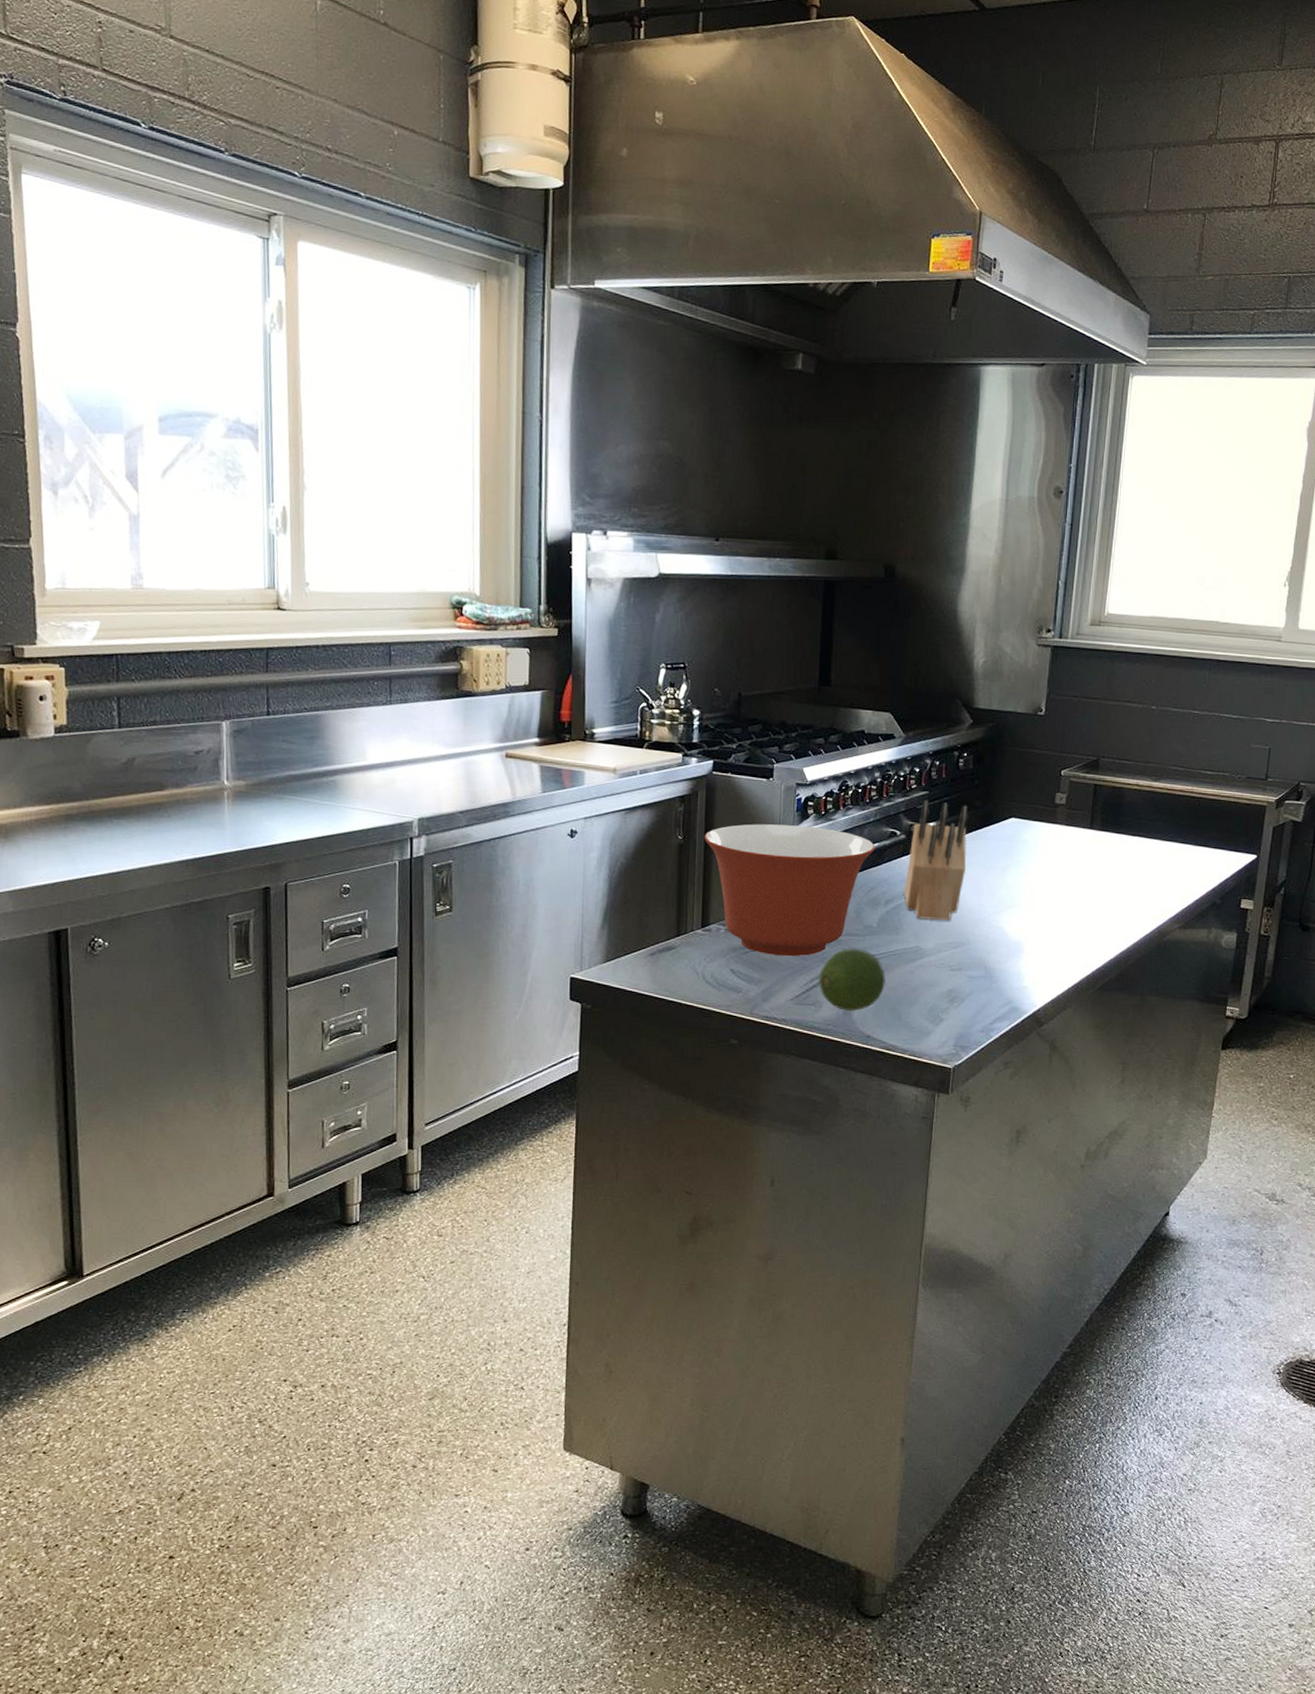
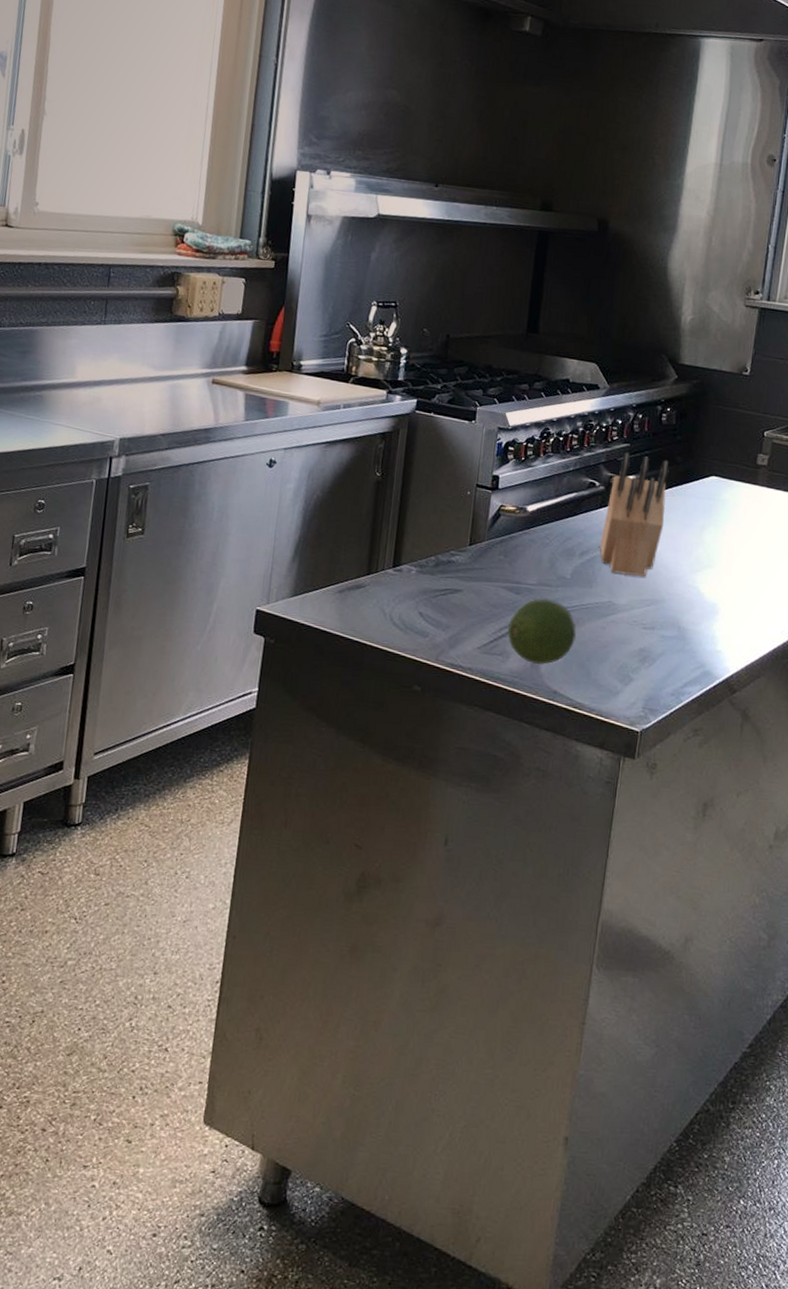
mixing bowl: present [704,824,875,957] -> none [402,465,574,604]

